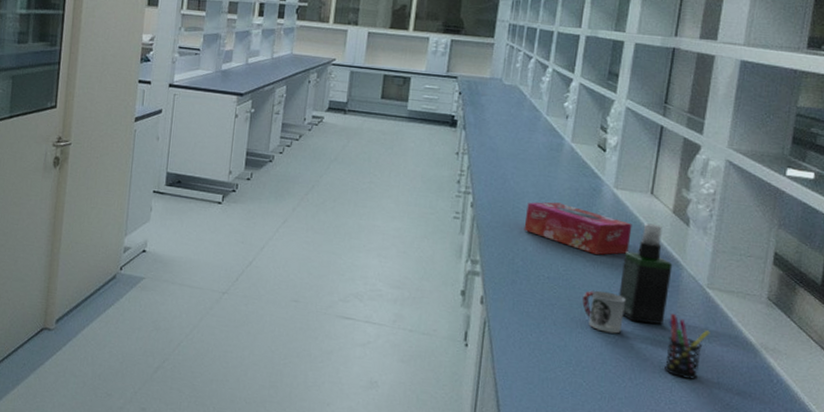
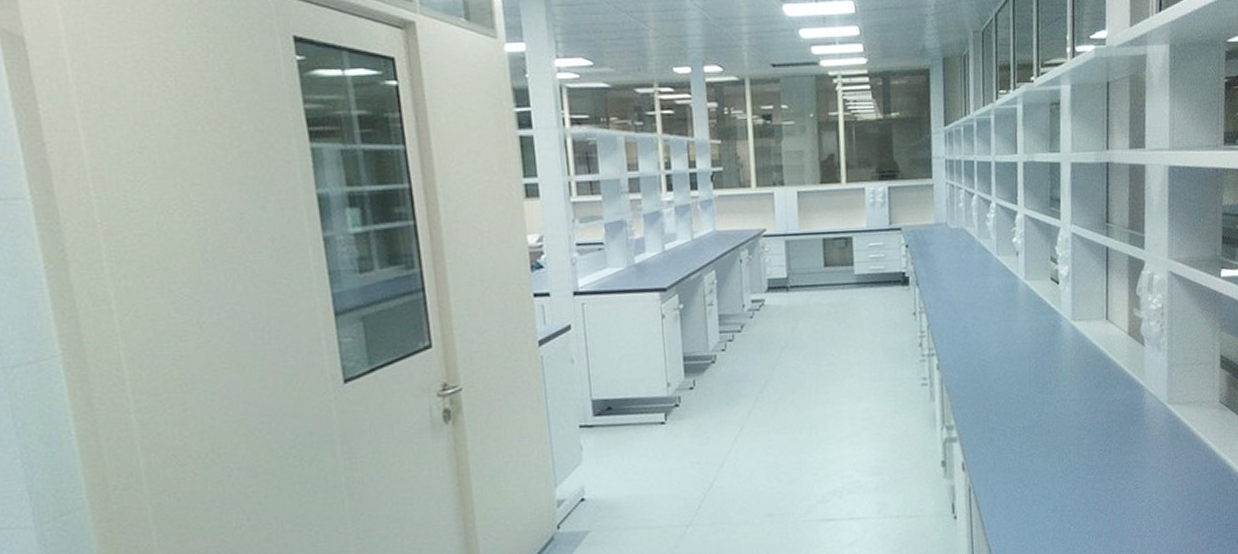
tissue box: present [524,202,632,255] -> none [992,346,1094,394]
cup: present [582,290,625,334] -> none [1059,428,1099,471]
spray bottle: present [619,223,673,324] -> none [1090,350,1135,454]
pen holder: present [664,314,710,379] -> none [1139,437,1176,498]

